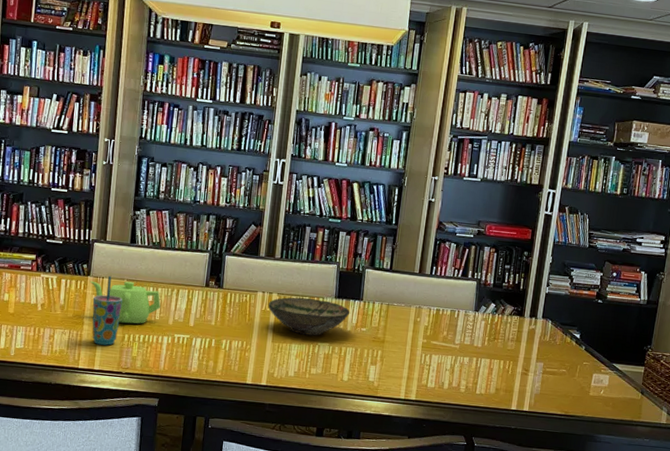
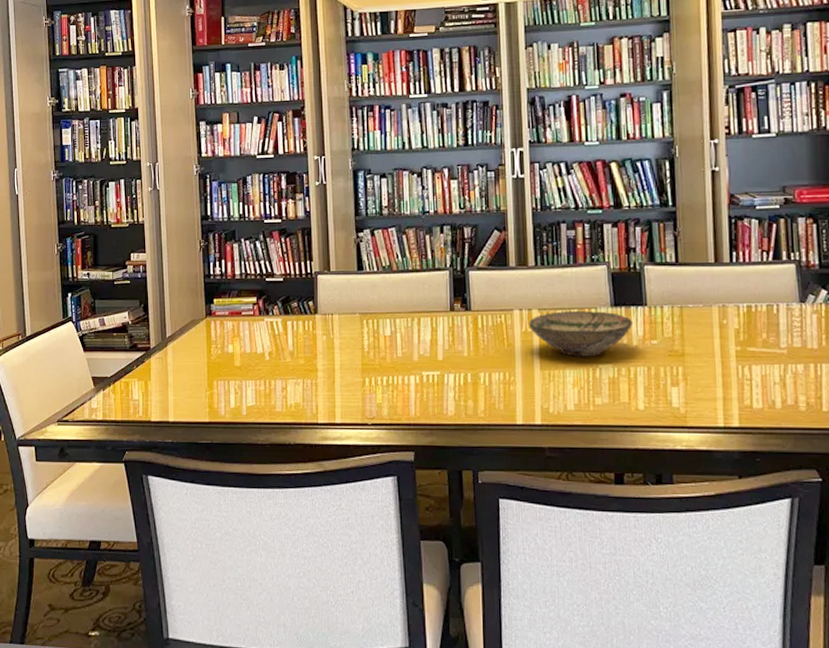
teapot: present [90,280,161,324] -> none [318,315,401,365]
cup: present [92,276,123,346] -> none [324,311,358,393]

